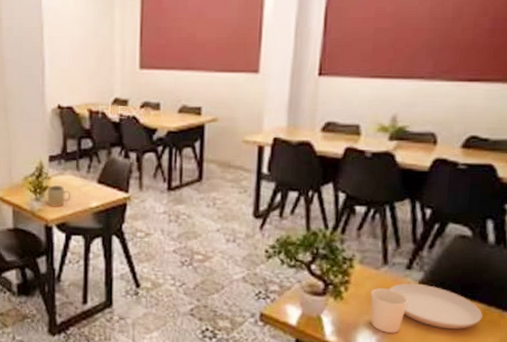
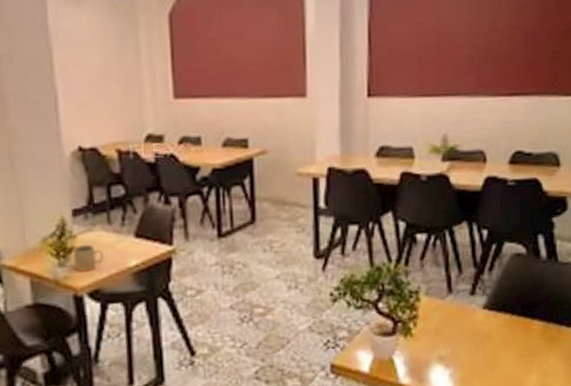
dixie cup: present [370,288,408,333] -> none [439,318,475,366]
saucer: present [389,283,483,330] -> none [456,309,543,353]

